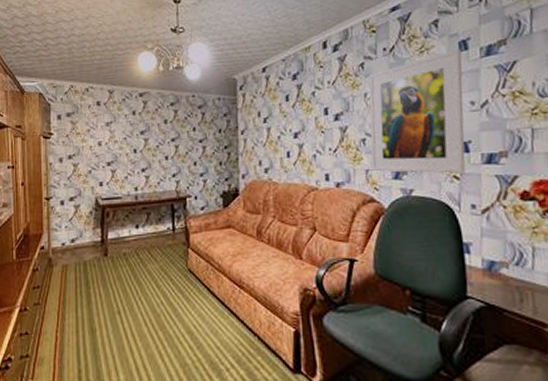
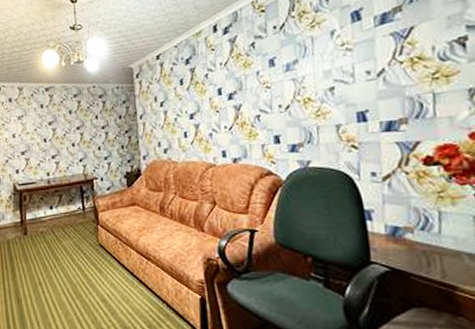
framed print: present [368,49,466,174] -> none [260,20,364,146]

